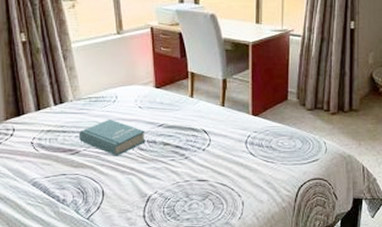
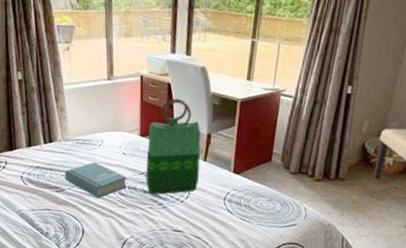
tote bag: none [163,47,218,147] -> present [145,98,201,195]

